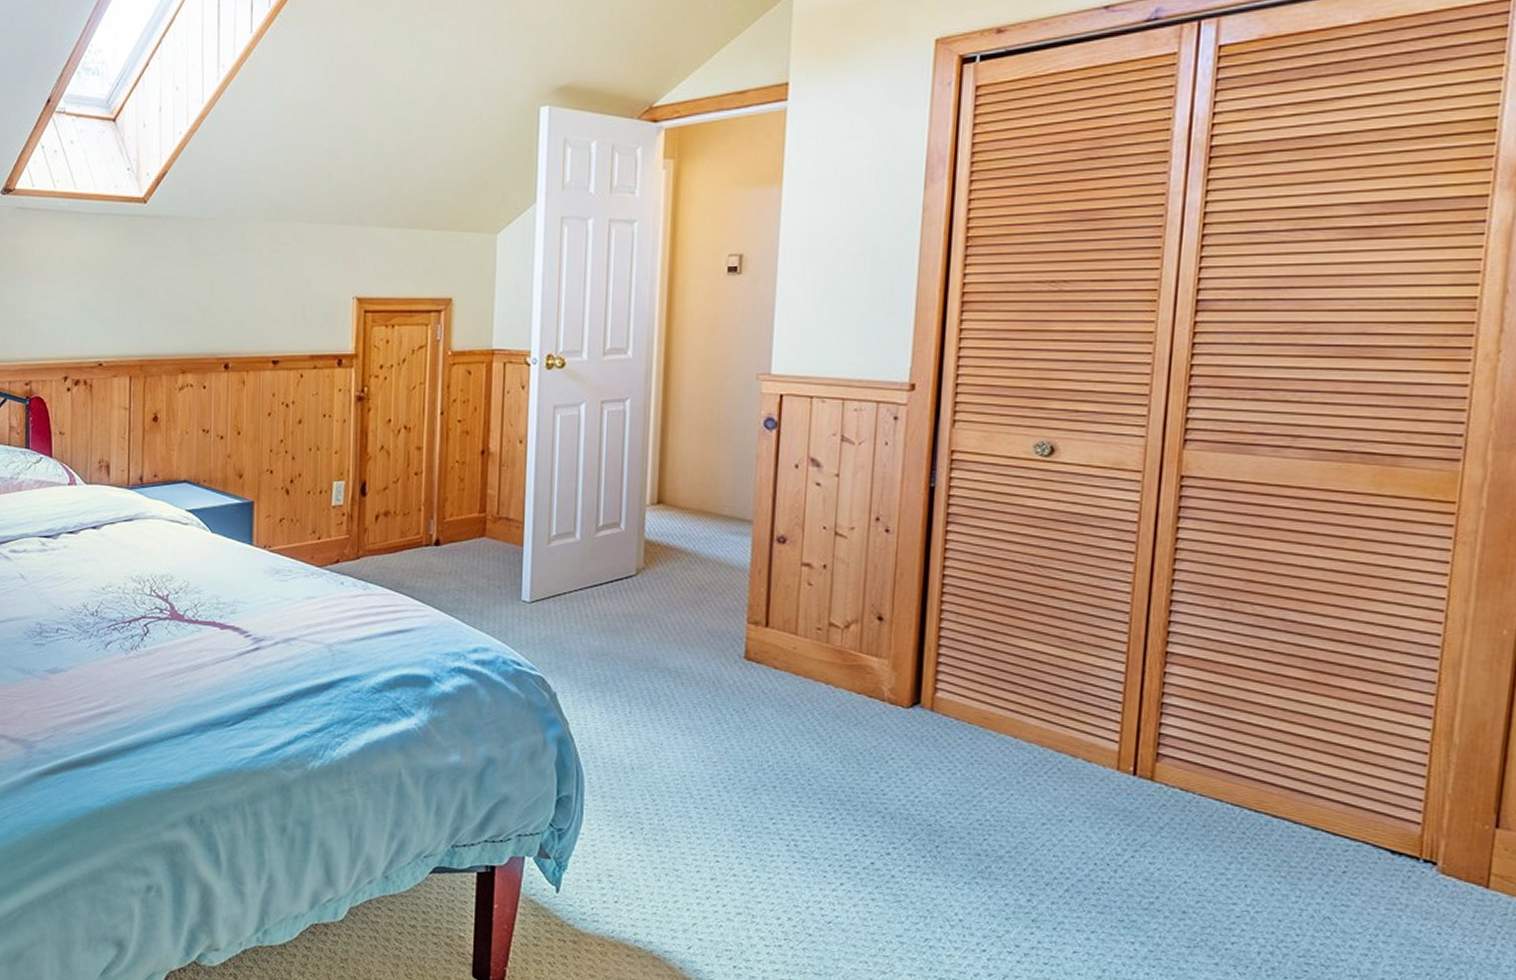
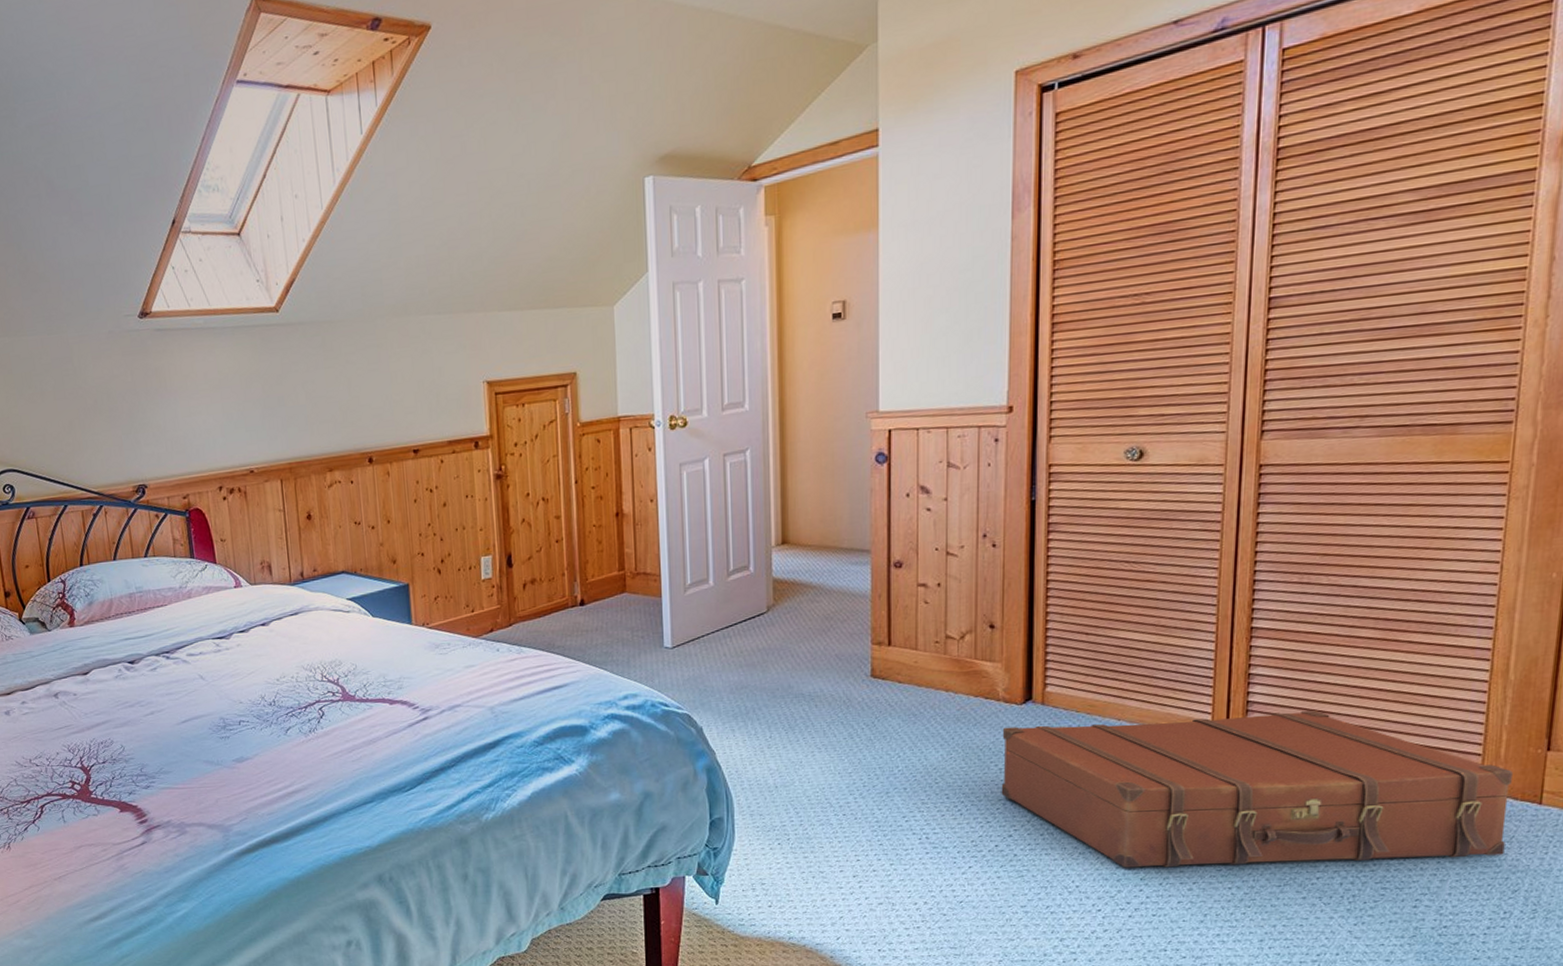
suitcase: none [880,731,1456,941] -> present [1001,710,1513,868]

